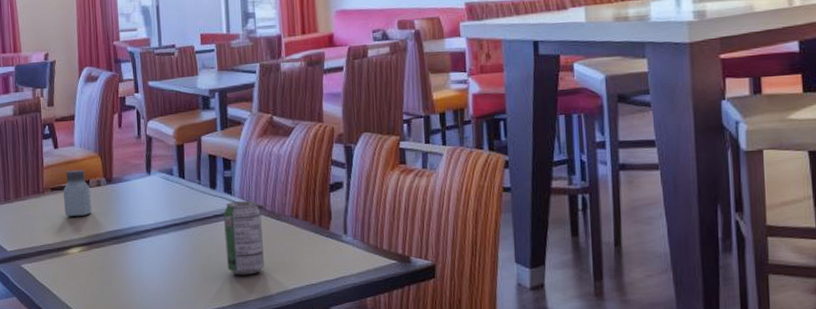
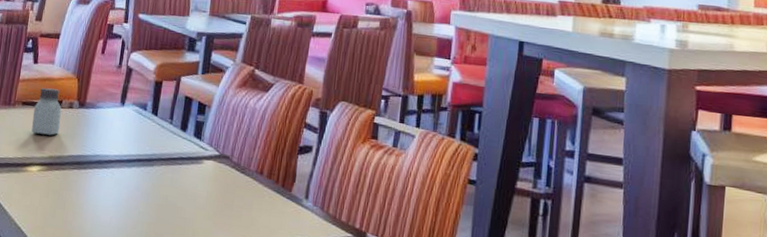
beverage can: present [224,200,264,275] -> none [183,147,227,224]

